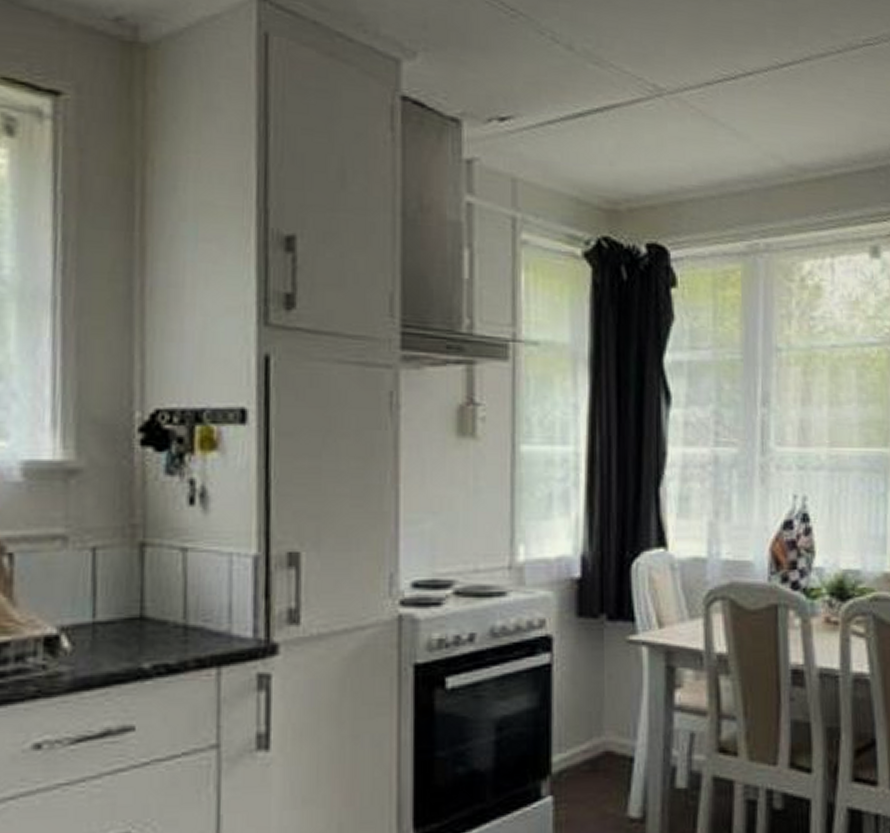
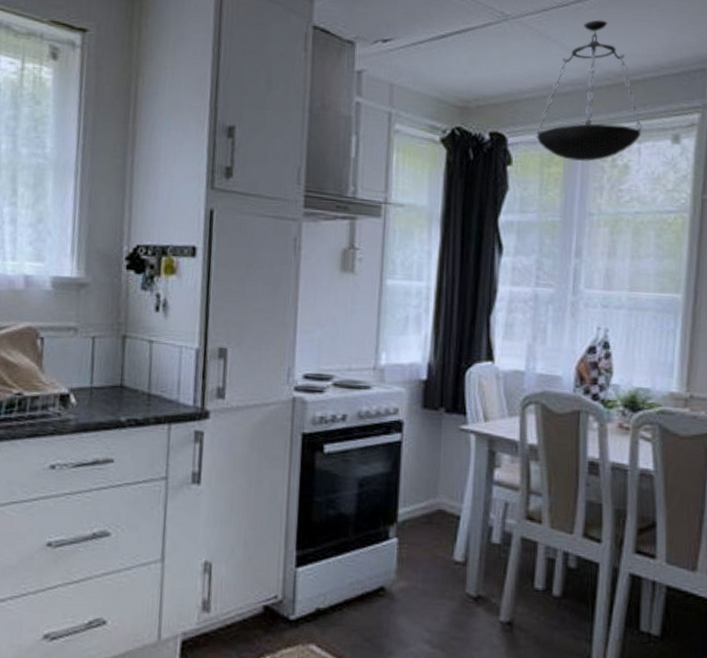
pendant lamp: none [705,98,835,282] -> present [536,20,643,162]

